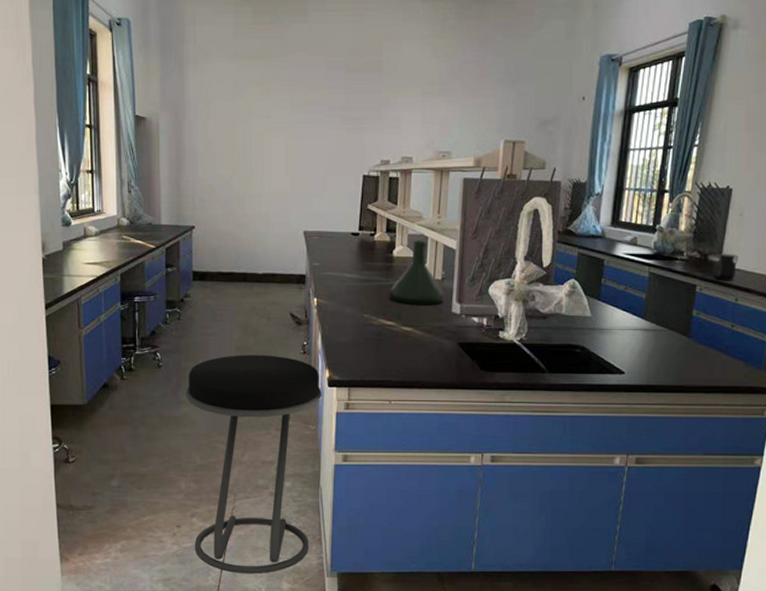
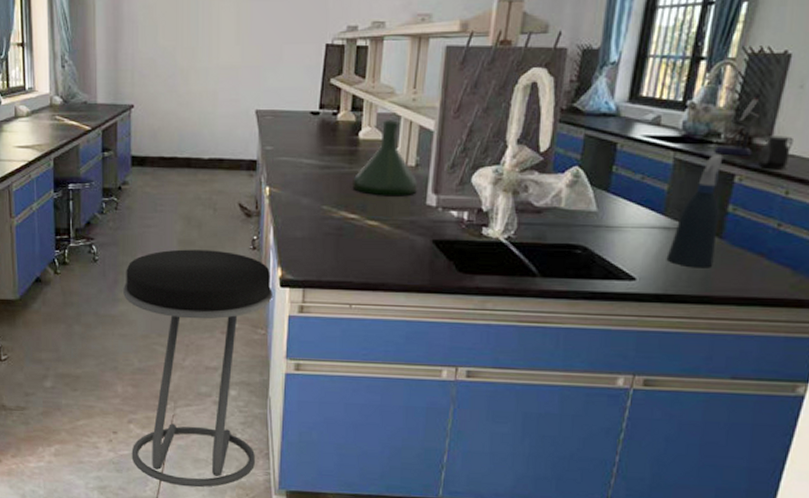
spray bottle: none [648,269,687,363] -> present [666,154,723,268]
microscope: none [679,220,713,270] -> present [714,93,762,156]

